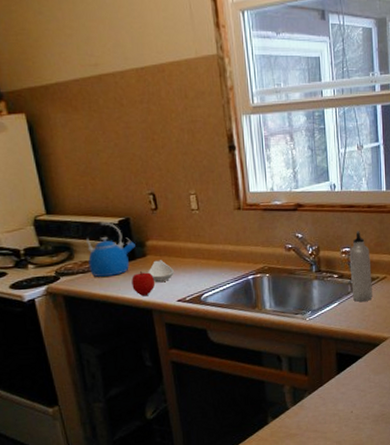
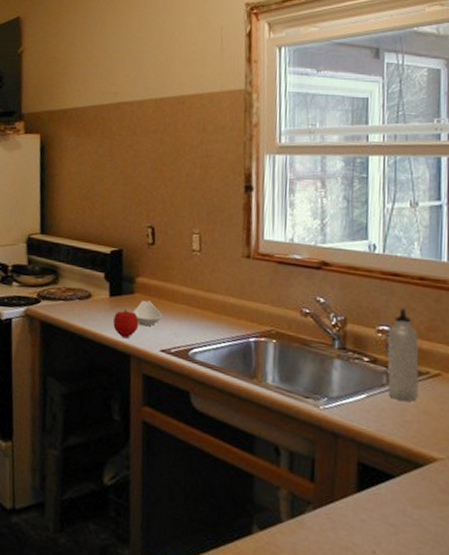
kettle: present [85,222,135,277] -> none [72,249,124,309]

